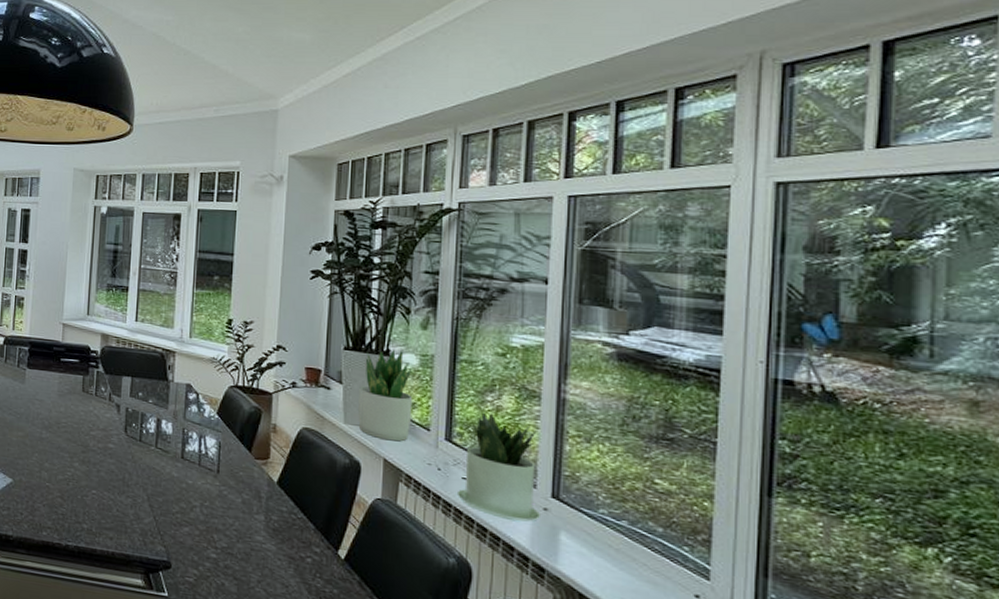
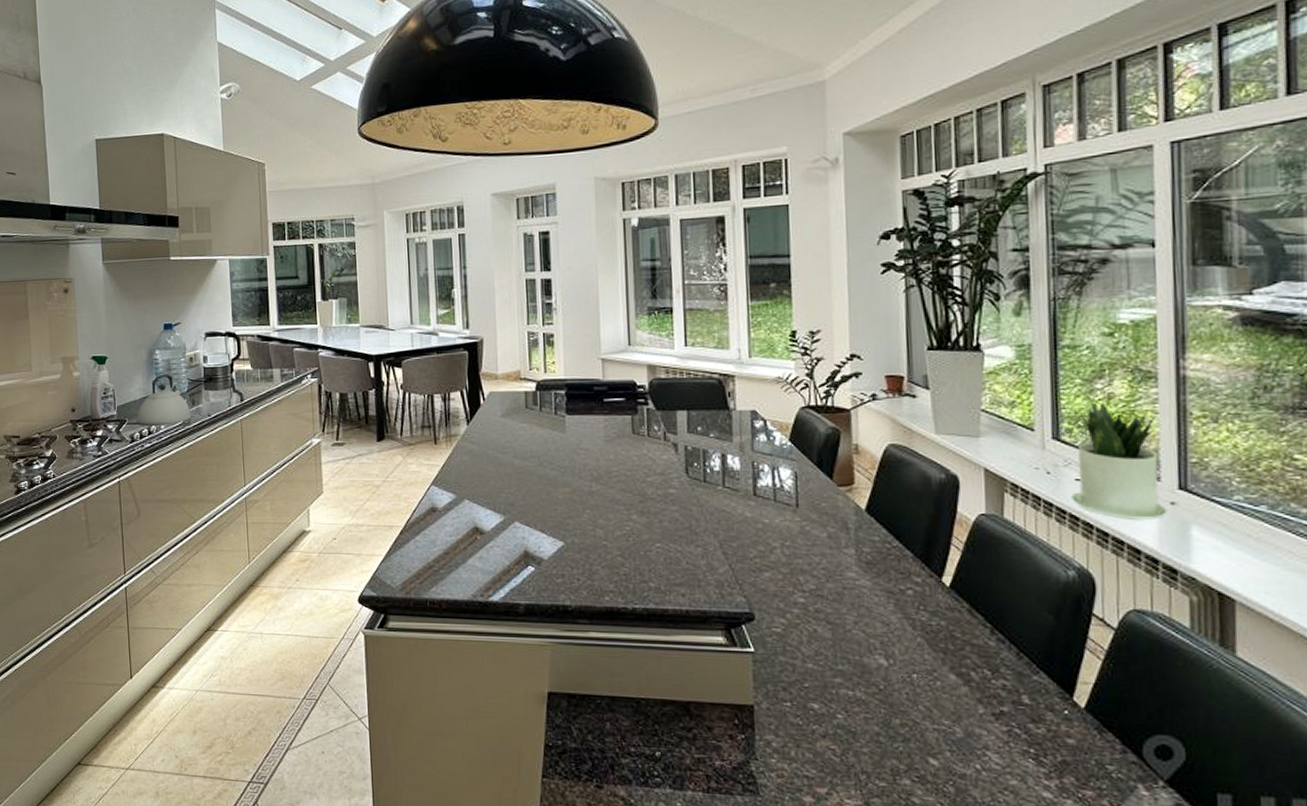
planter: present [358,349,413,442] -> none [949,342,1012,447]

